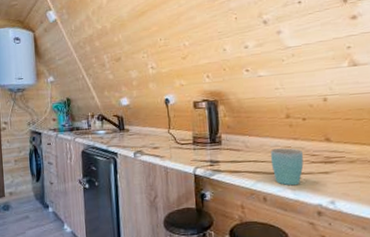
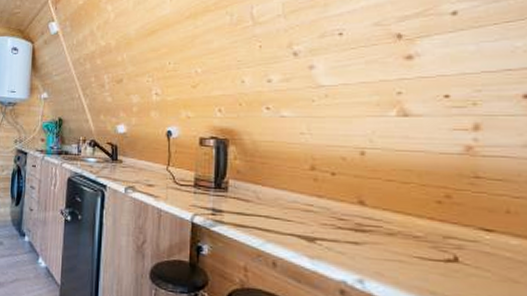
mug: present [270,148,304,186] -> none [286,205,329,254]

